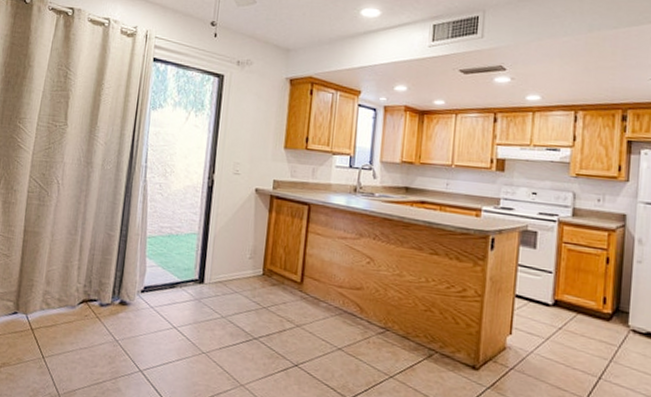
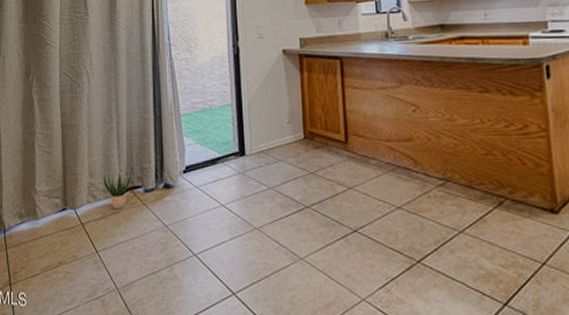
potted plant: none [59,282,89,319] -> present [103,171,132,209]

